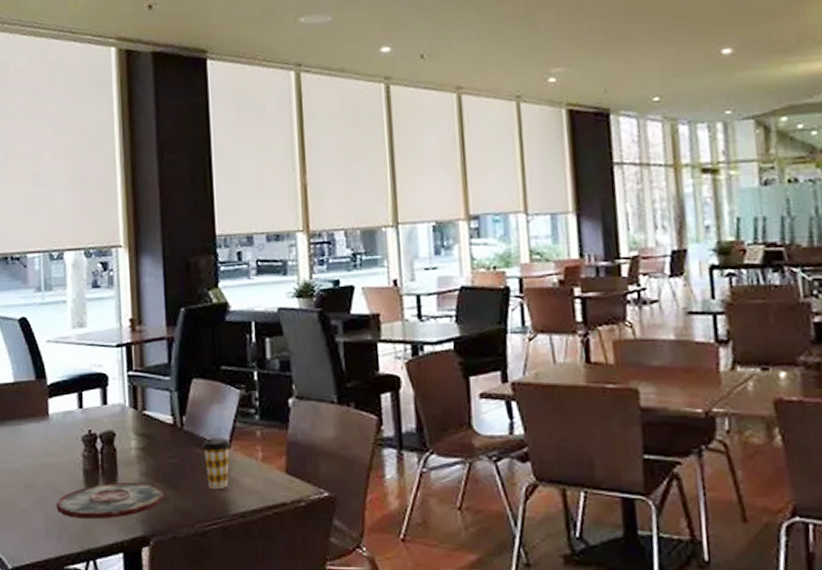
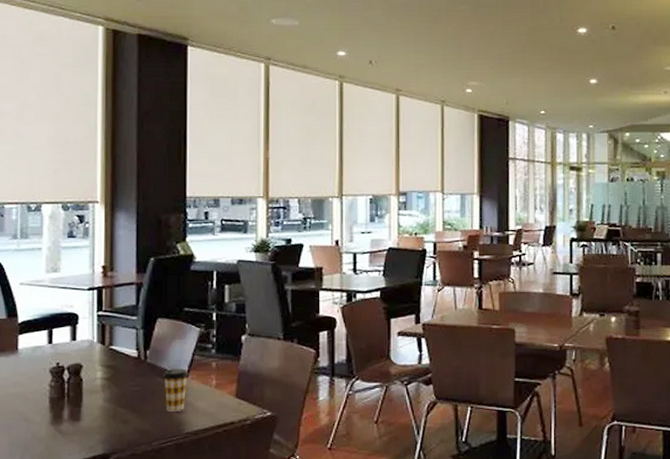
plate: present [56,483,164,520] -> none [21,408,125,442]

